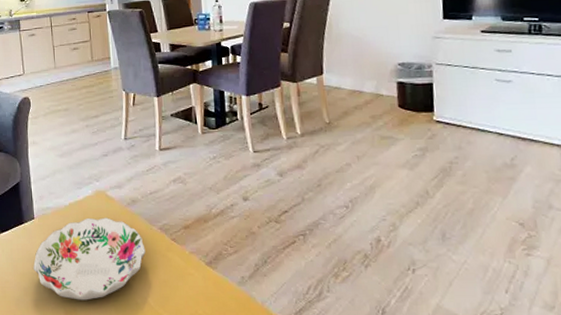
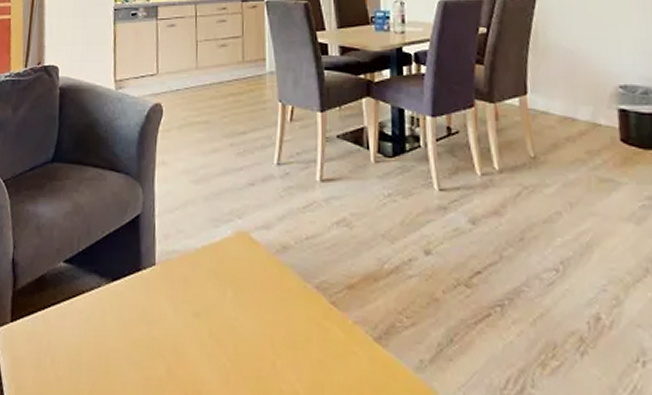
decorative bowl: present [33,217,146,301] -> none [149,267,296,383]

